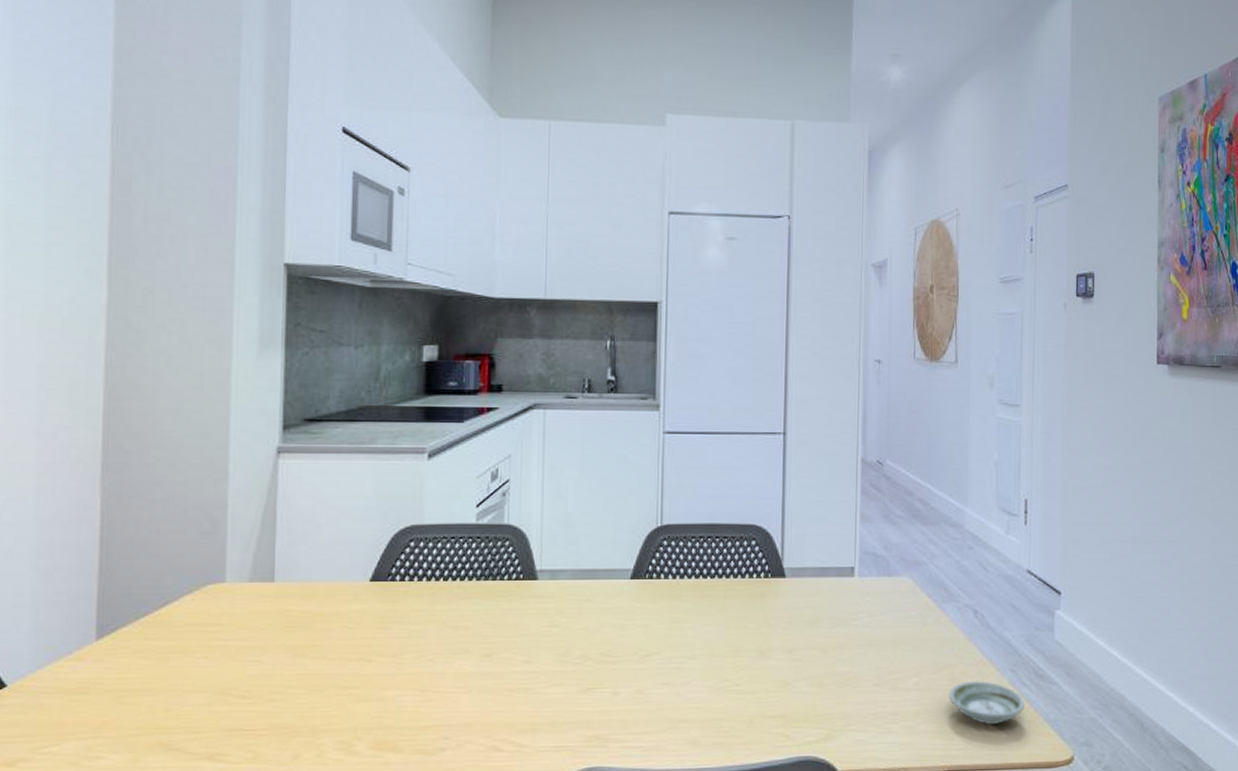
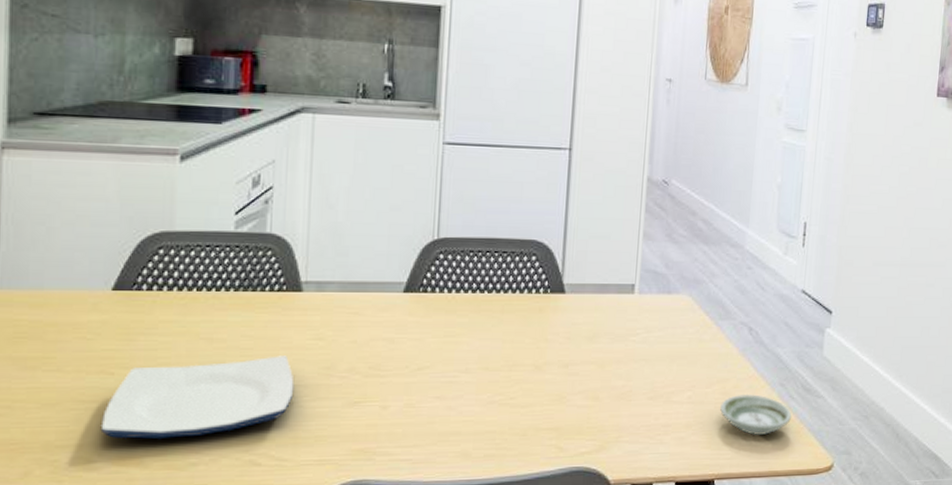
plate: none [360,642,532,724] -> present [100,355,294,439]

